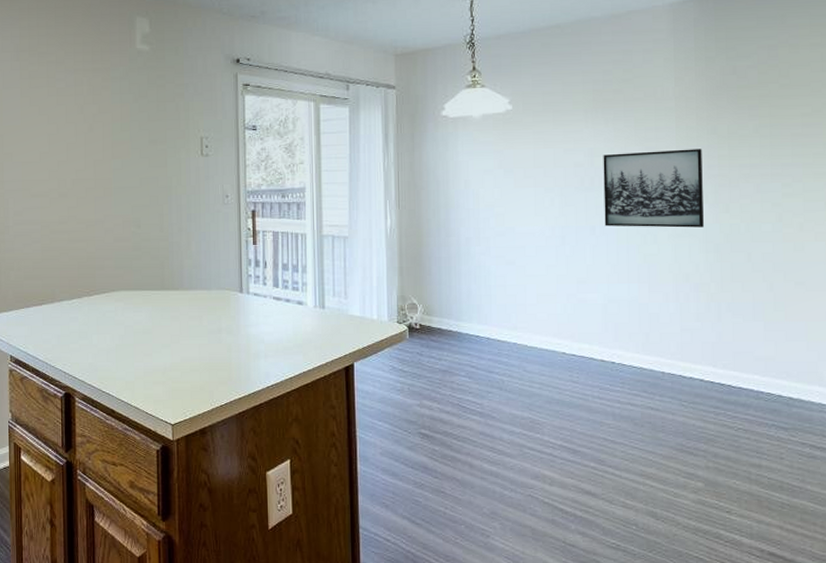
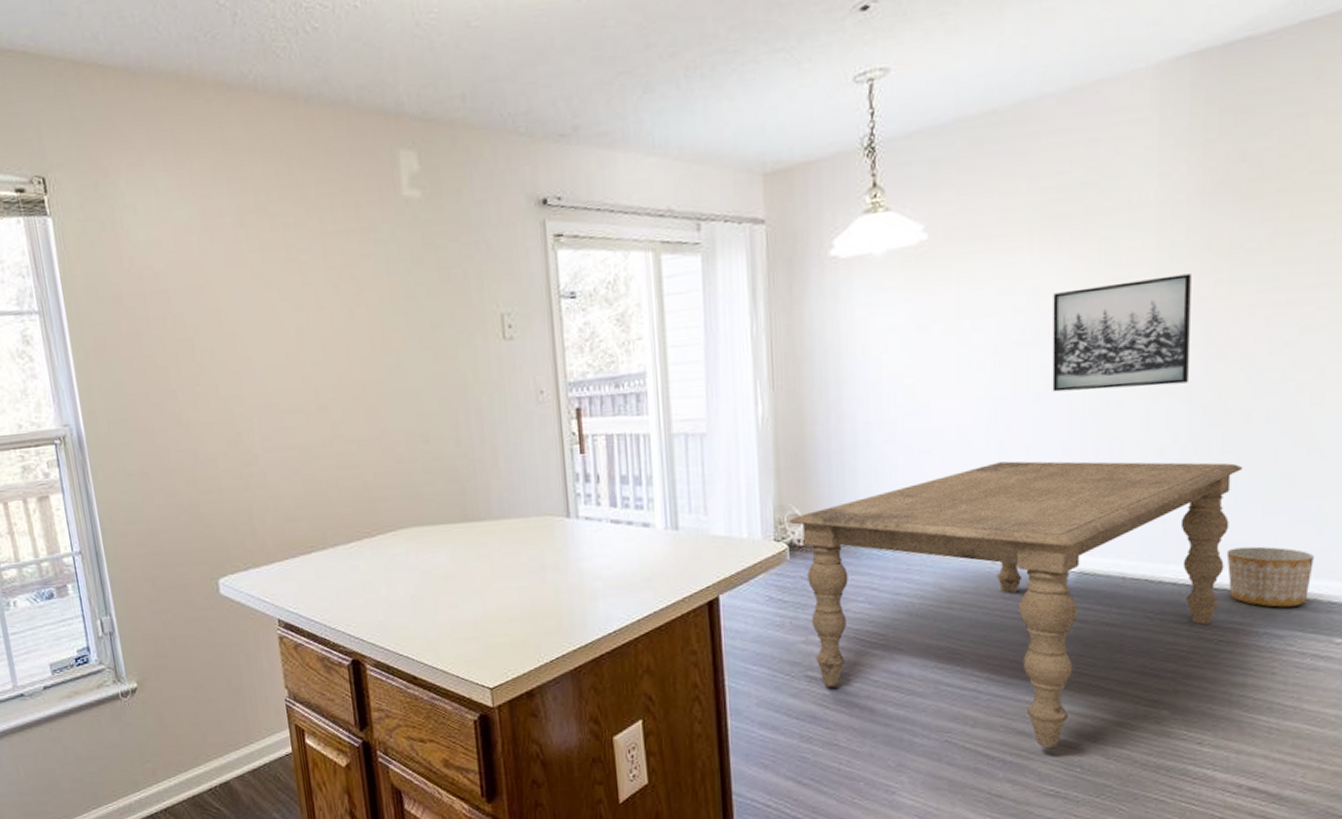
dining table: none [409,275,749,507] -> present [789,461,1244,748]
planter: none [740,355,806,405] -> present [1226,546,1314,608]

